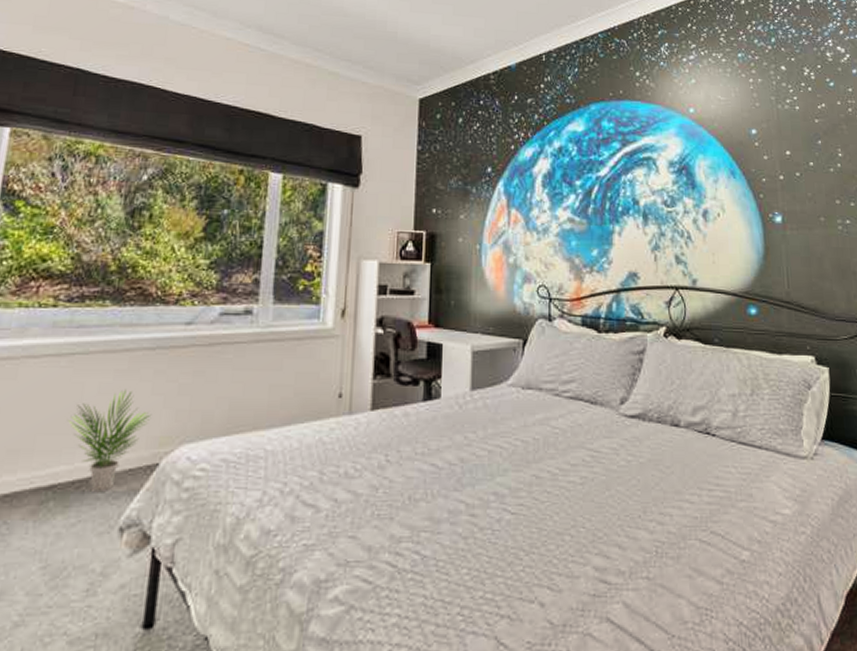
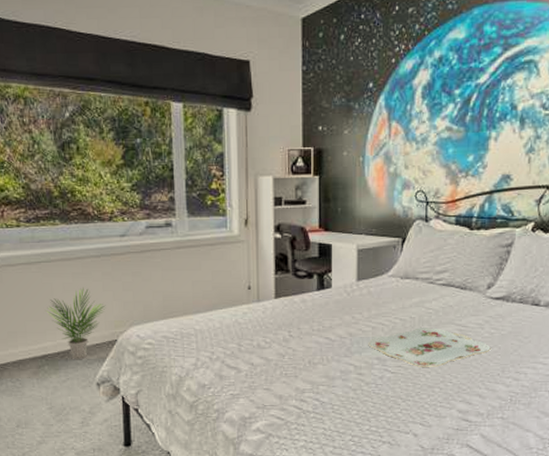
serving tray: none [483,452,629,506] -> present [368,328,491,367]

